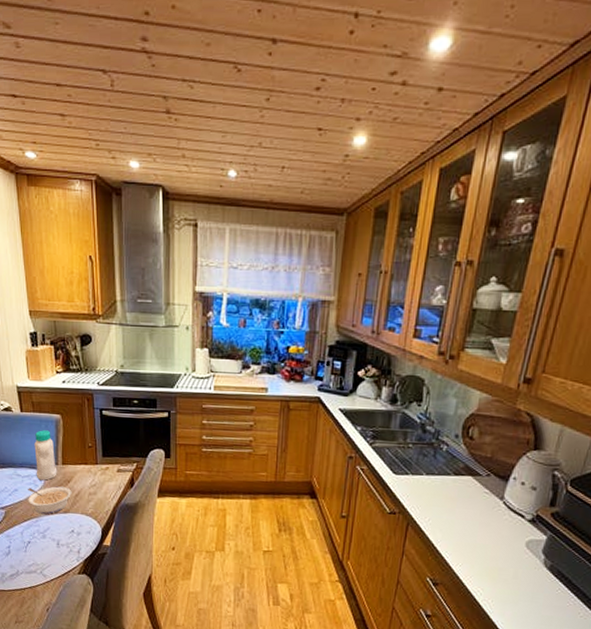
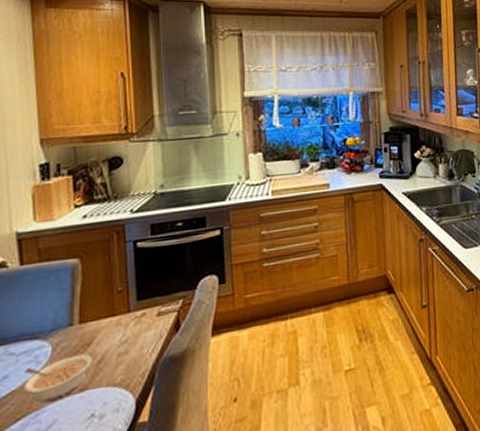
bottle: present [34,430,57,481] -> none [38,282,72,354]

